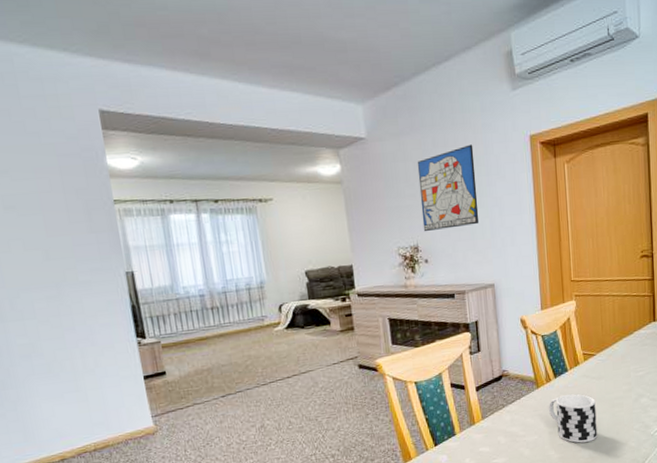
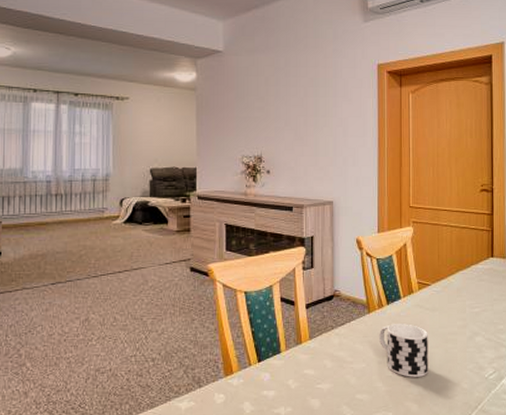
wall art: present [417,144,479,232] -> none [268,67,323,144]

